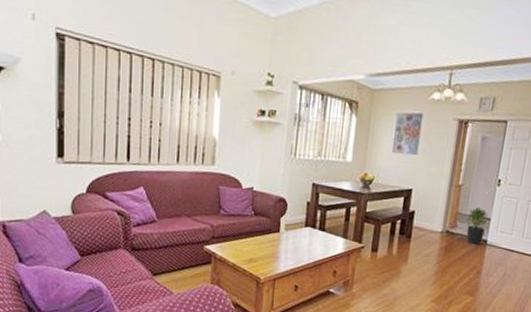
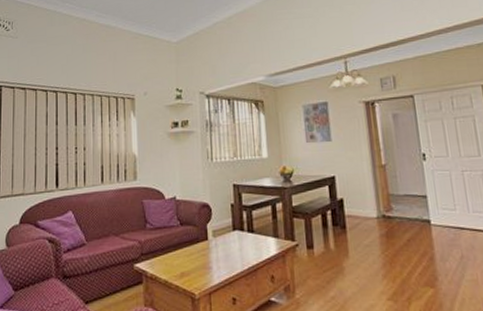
potted plant: present [464,206,488,245] -> none [398,184,425,227]

